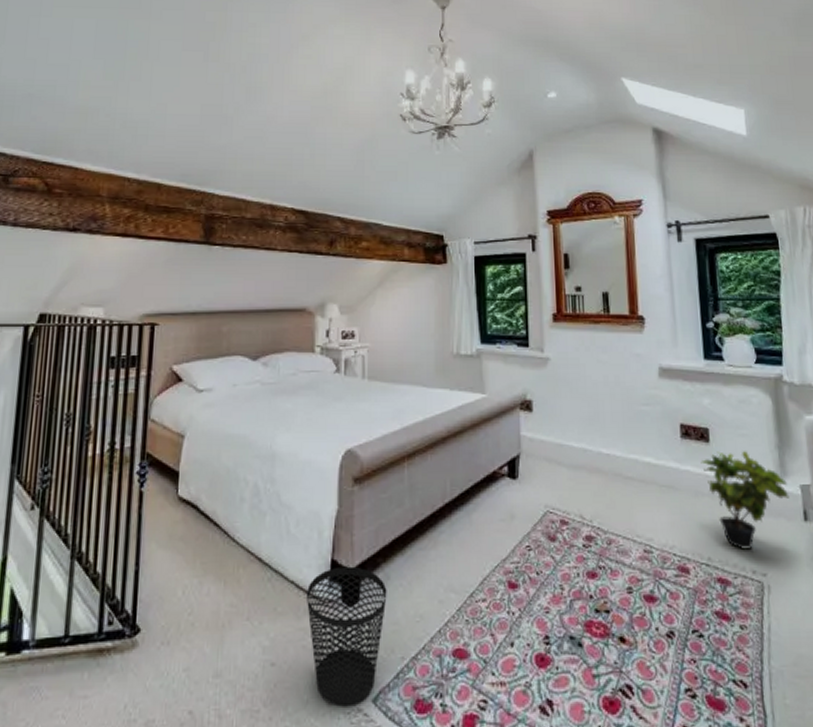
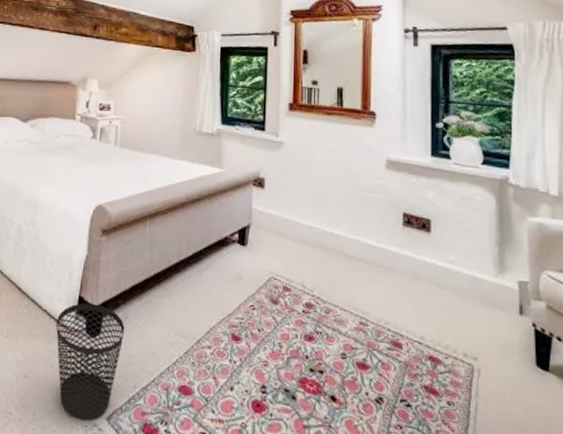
potted plant: present [700,451,790,549] -> none [420,241,507,334]

